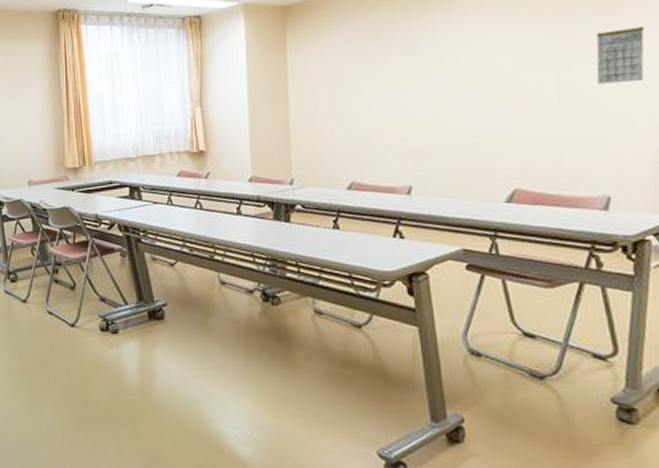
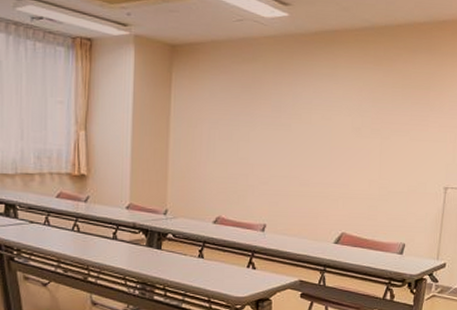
calendar: present [596,26,645,85] -> none [406,112,441,156]

